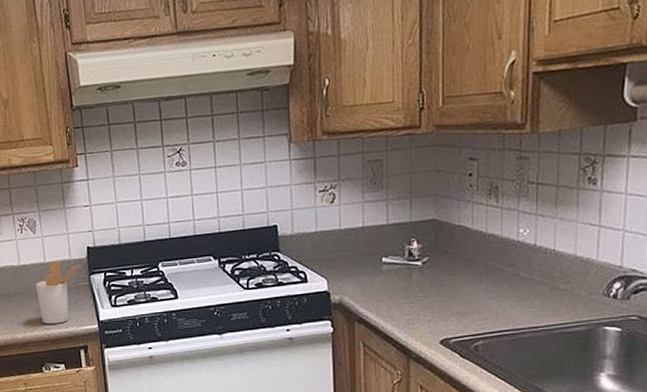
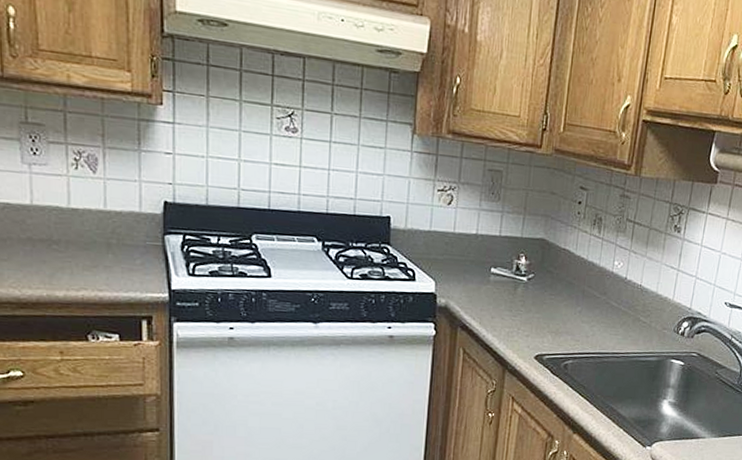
utensil holder: present [35,260,81,325] -> none [89,210,154,286]

